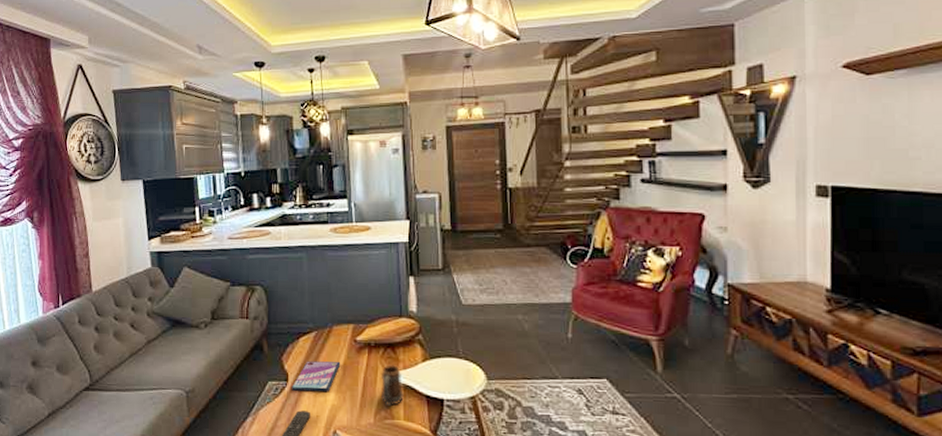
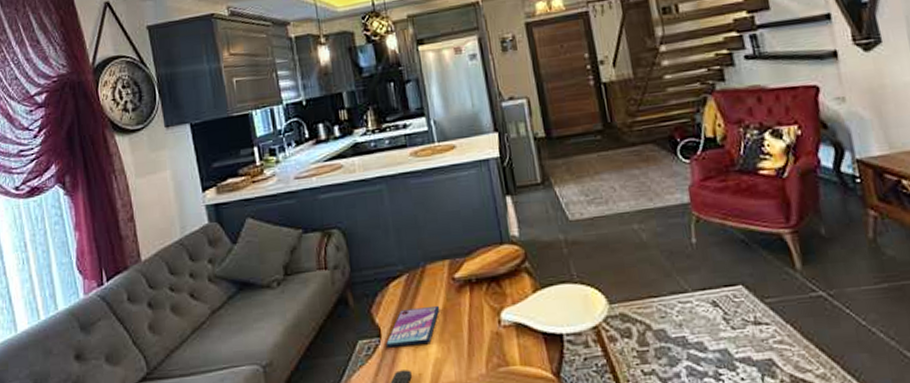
mug: present [380,365,404,407] -> none [487,301,517,351]

